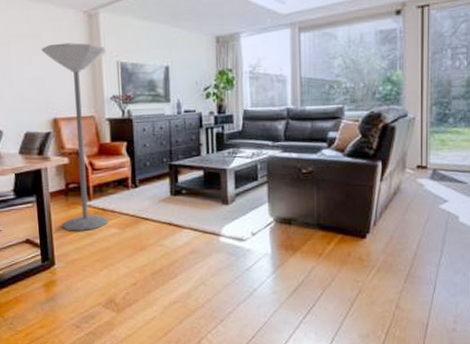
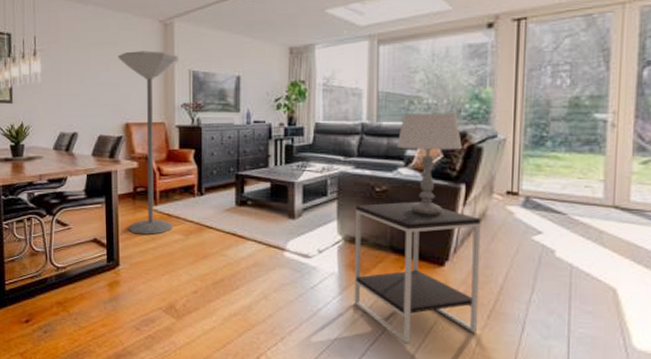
side table: none [284,180,397,313] -> present [354,201,481,344]
table lamp: none [319,95,377,192] -> present [396,113,462,215]

